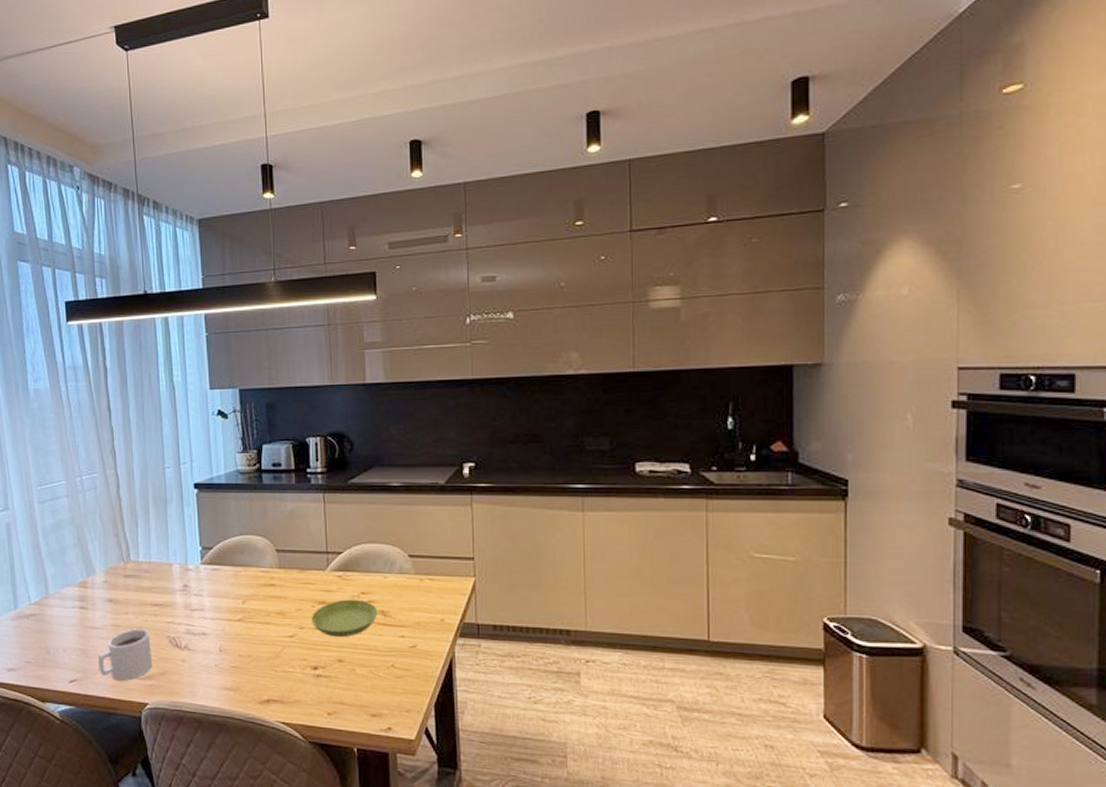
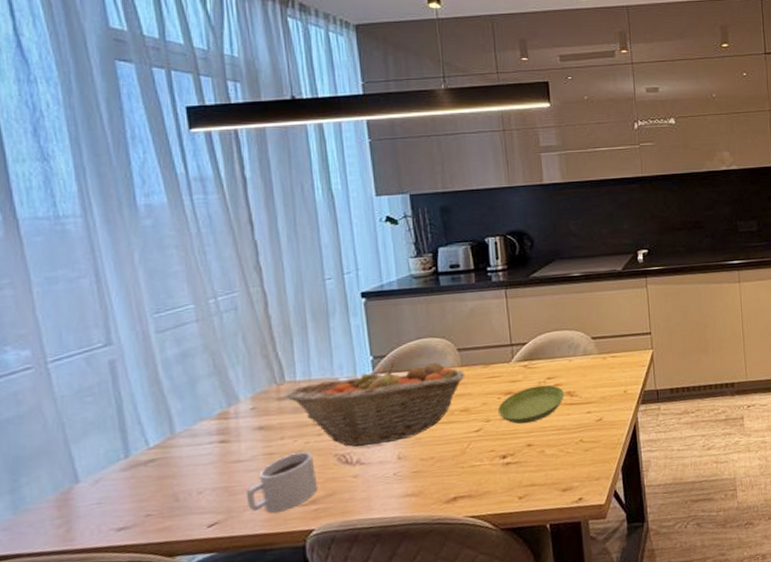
fruit basket: none [130,556,282,634] -> present [284,362,465,447]

